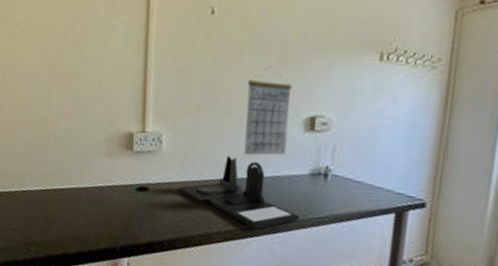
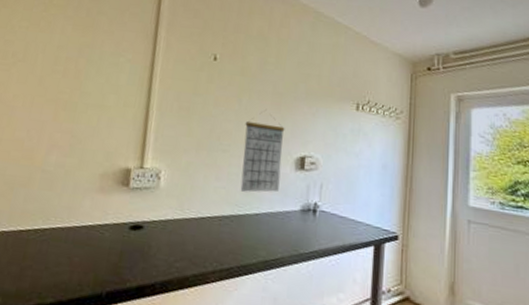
desk organizer: present [179,156,300,229] -> none [175,192,292,267]

